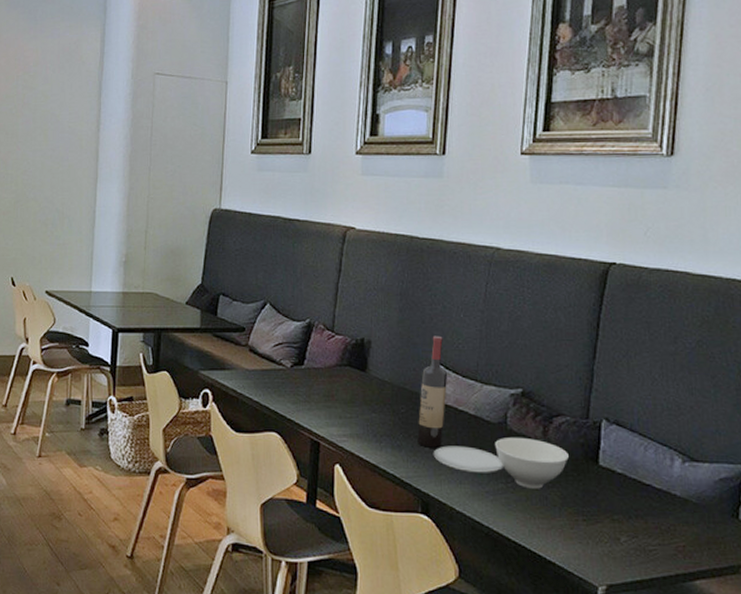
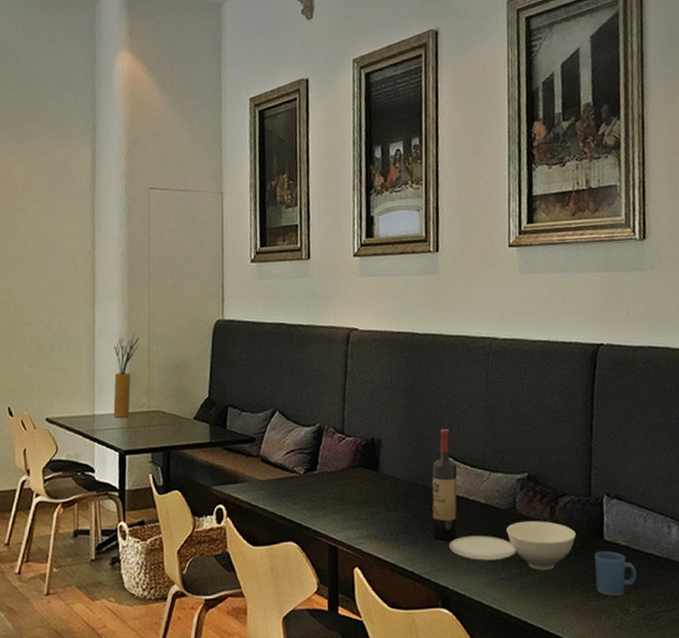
vase: none [109,216,138,298] -> present [113,333,140,419]
mug: none [586,476,631,523] -> present [594,550,637,596]

